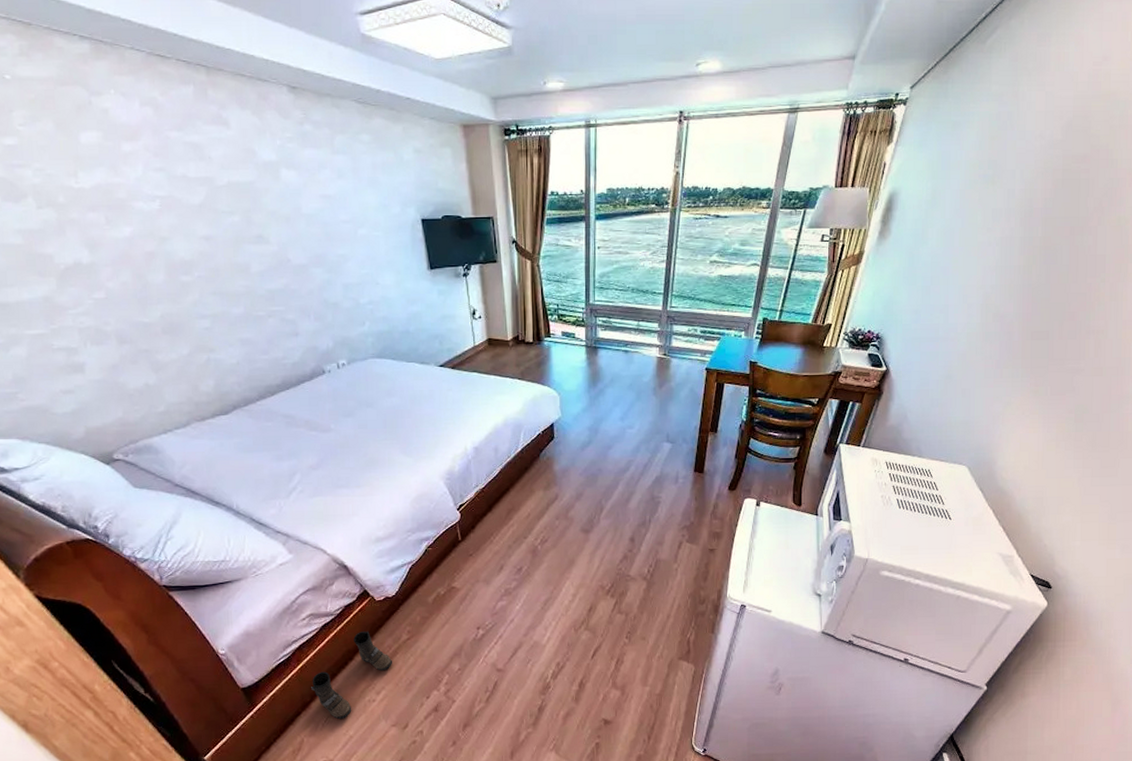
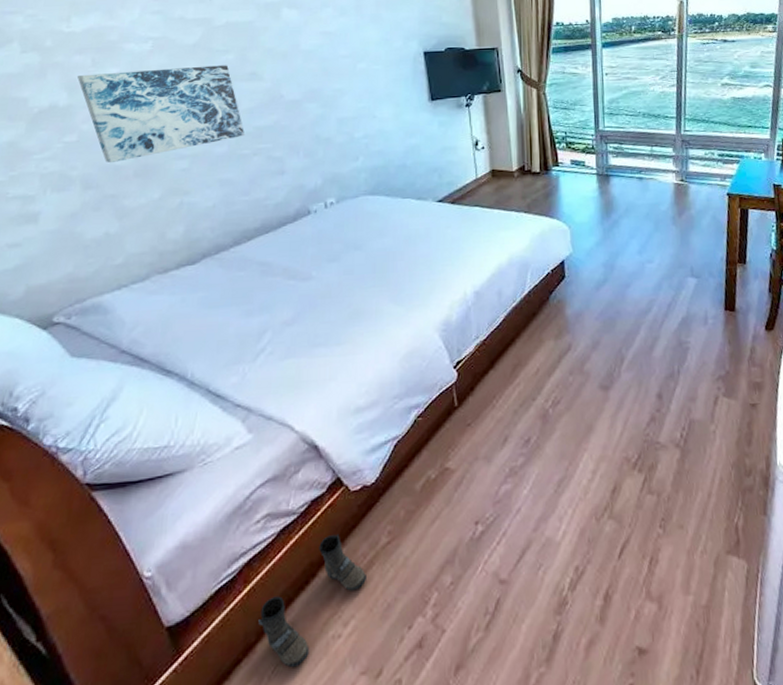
wall art: none [95,227,259,320] -> present [77,65,246,163]

